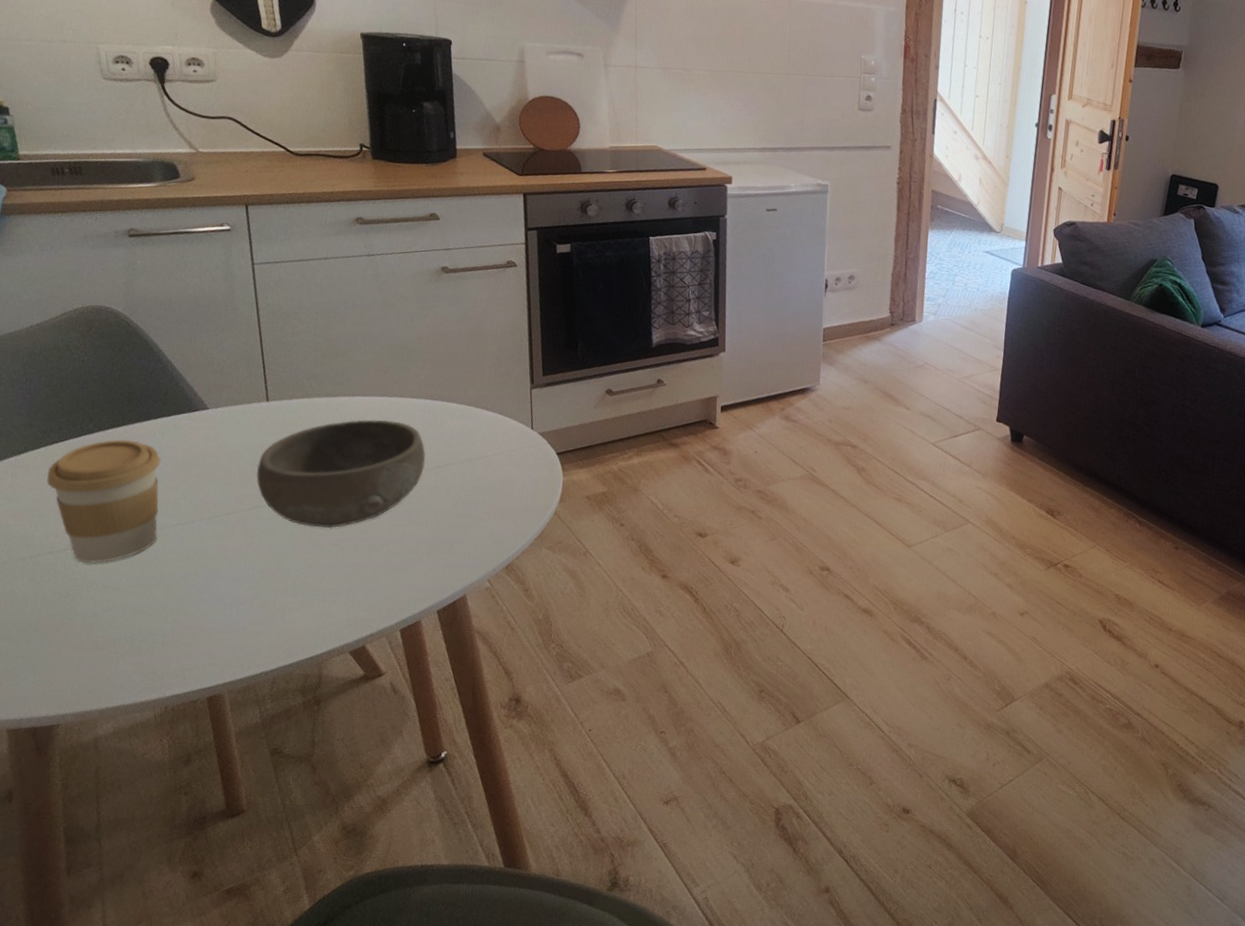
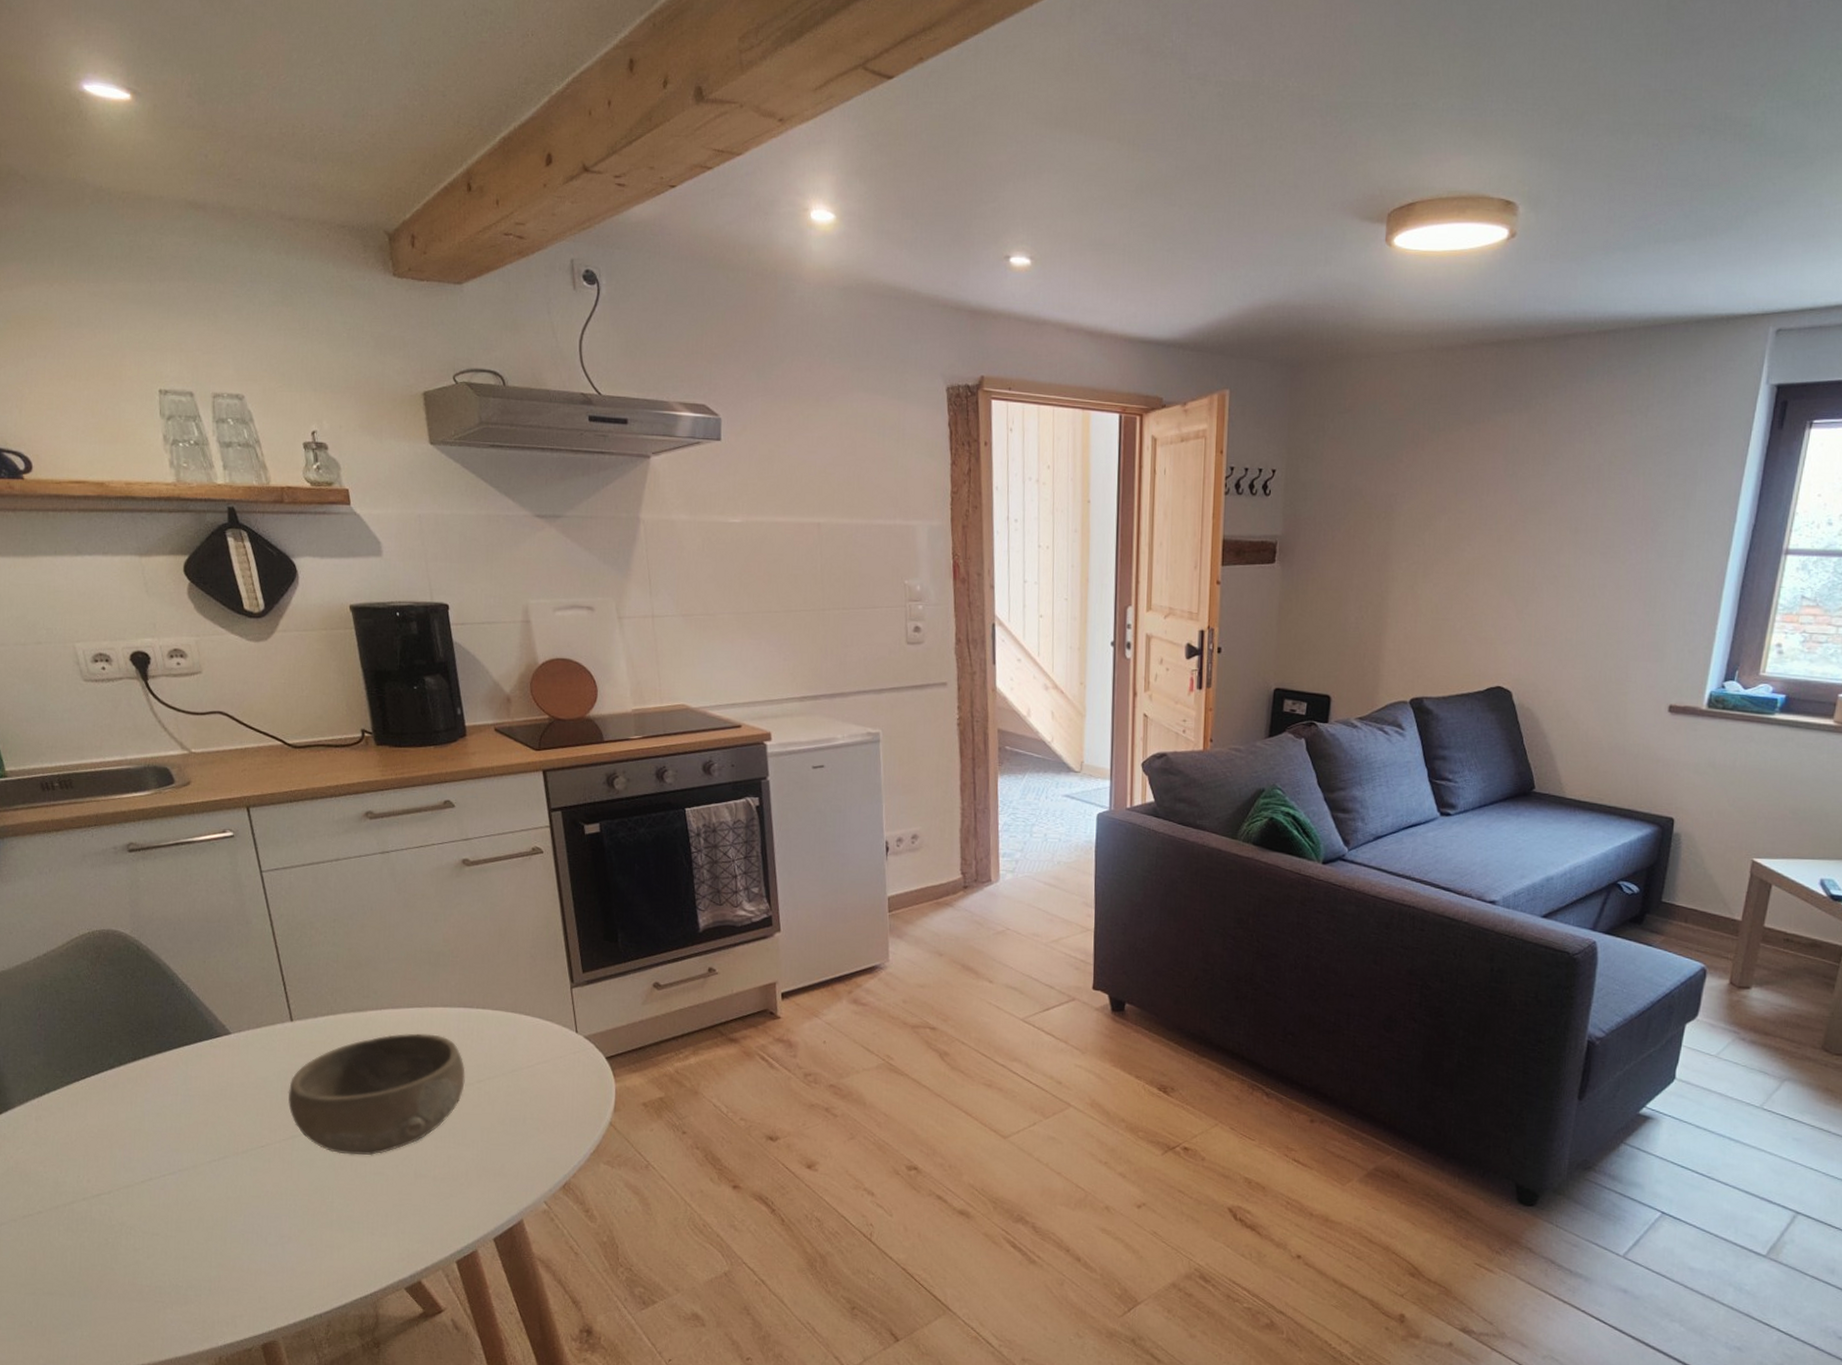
coffee cup: present [46,439,161,563] -> none [71,1073,192,1208]

